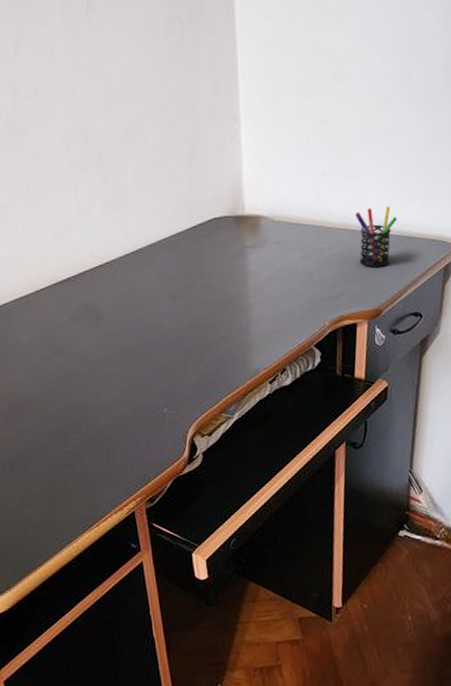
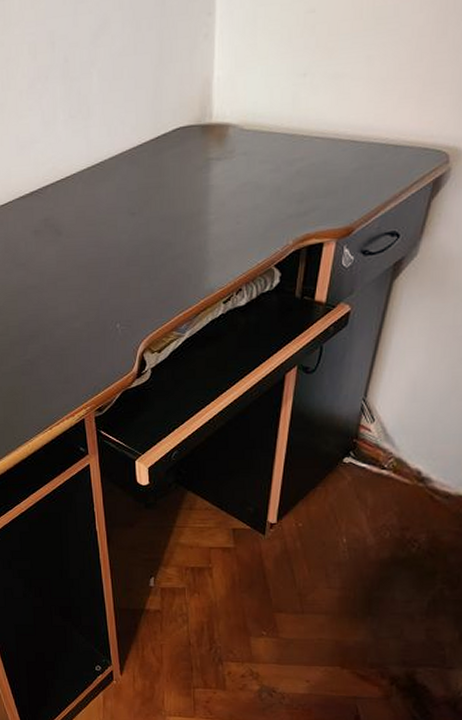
pen holder: present [355,206,397,268] -> none [334,109,384,181]

